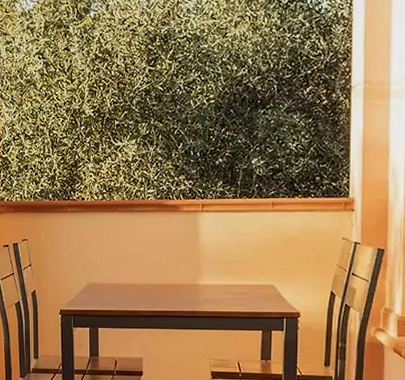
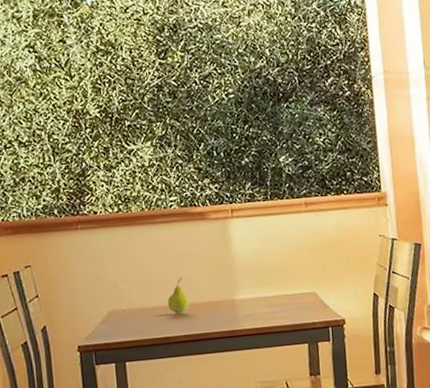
fruit: none [138,260,157,292] -> present [167,277,190,314]

